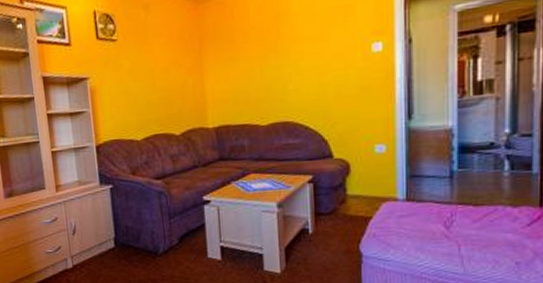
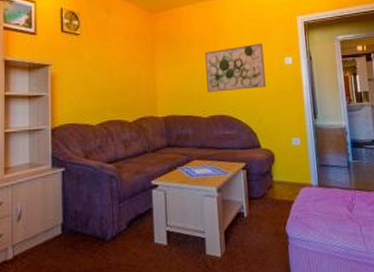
wall art: none [264,27,344,96] -> present [205,43,266,92]

